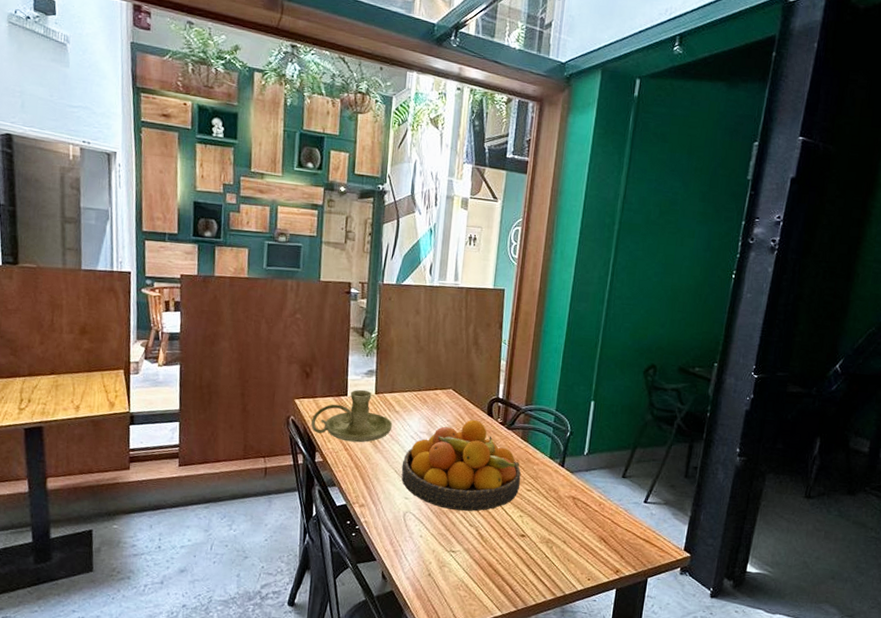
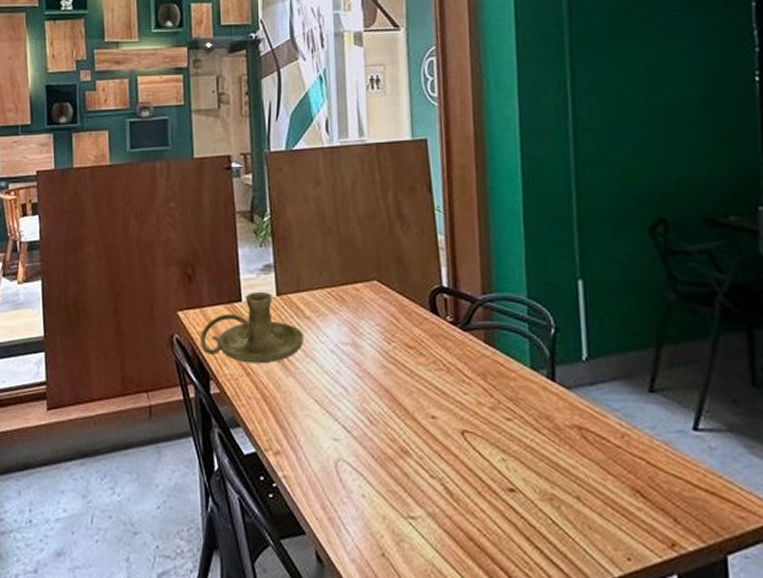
fruit bowl: present [401,419,521,512] -> none [323,320,494,456]

